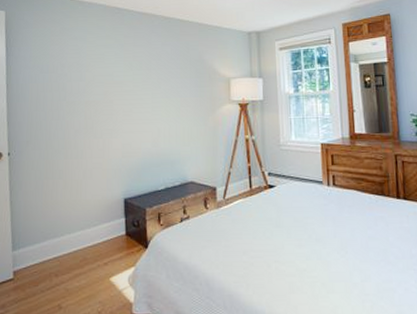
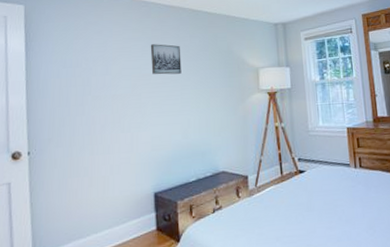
wall art: none [122,51,153,83] -> present [150,44,182,75]

